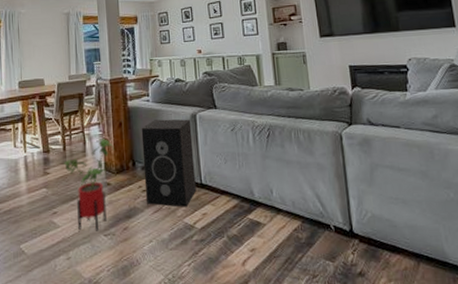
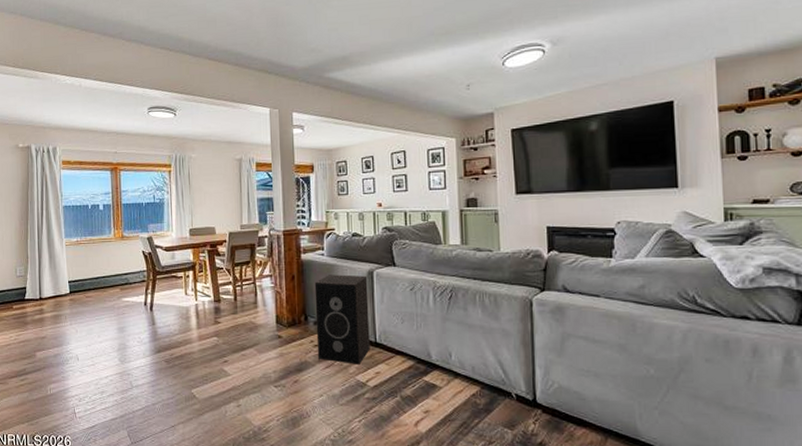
house plant: present [64,138,114,231] -> none [235,291,286,382]

